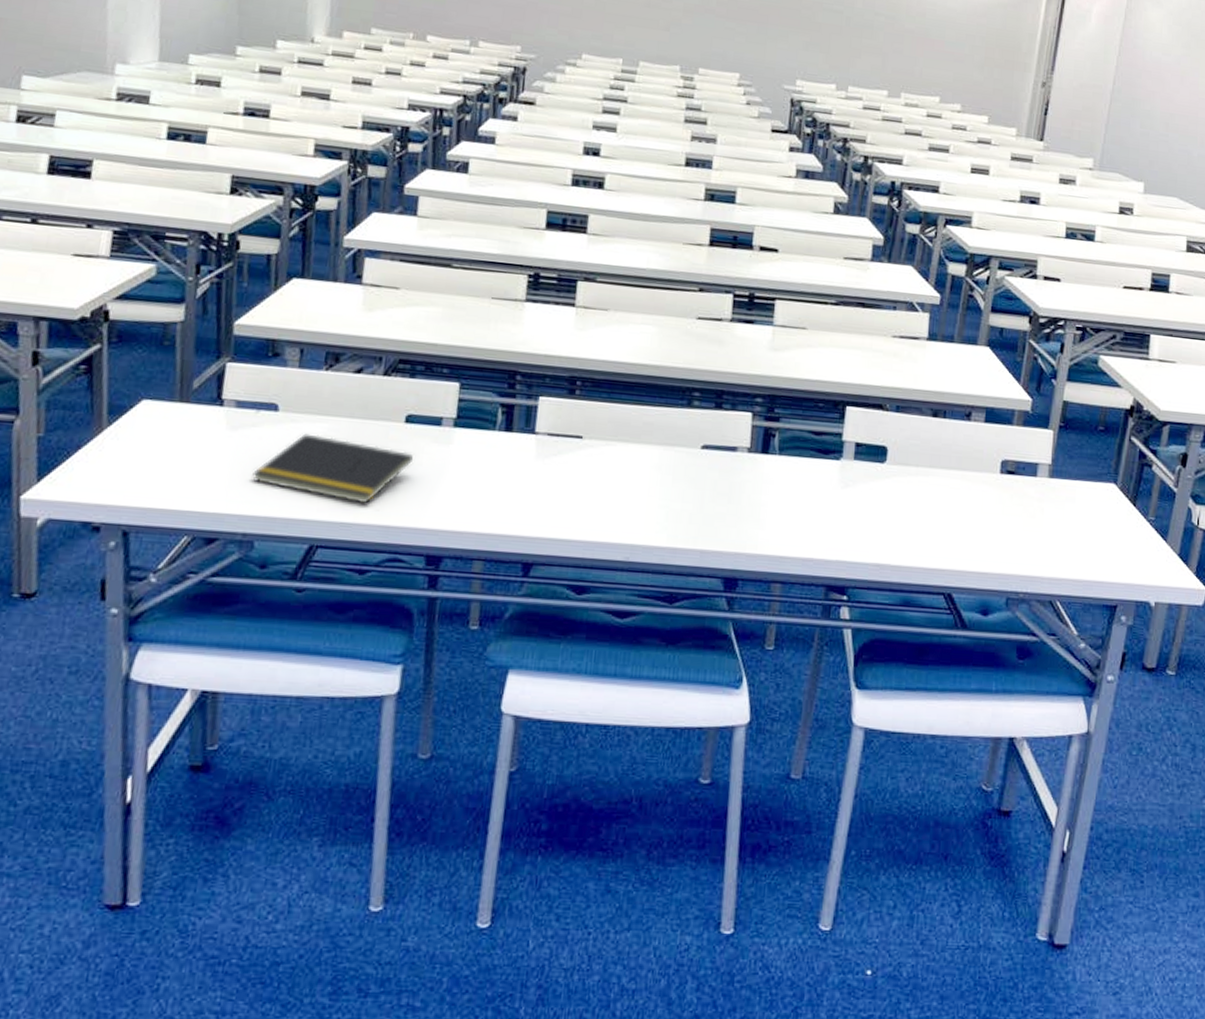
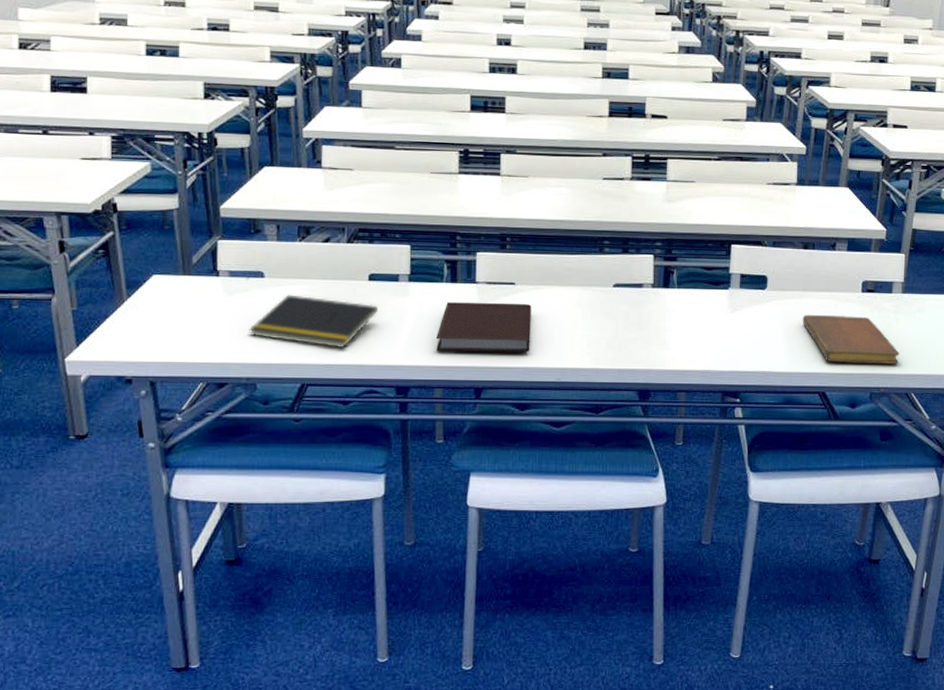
notebook: none [479,455,600,523] -> present [436,302,531,353]
notebook: none [927,497,1044,564] -> present [802,314,900,364]

